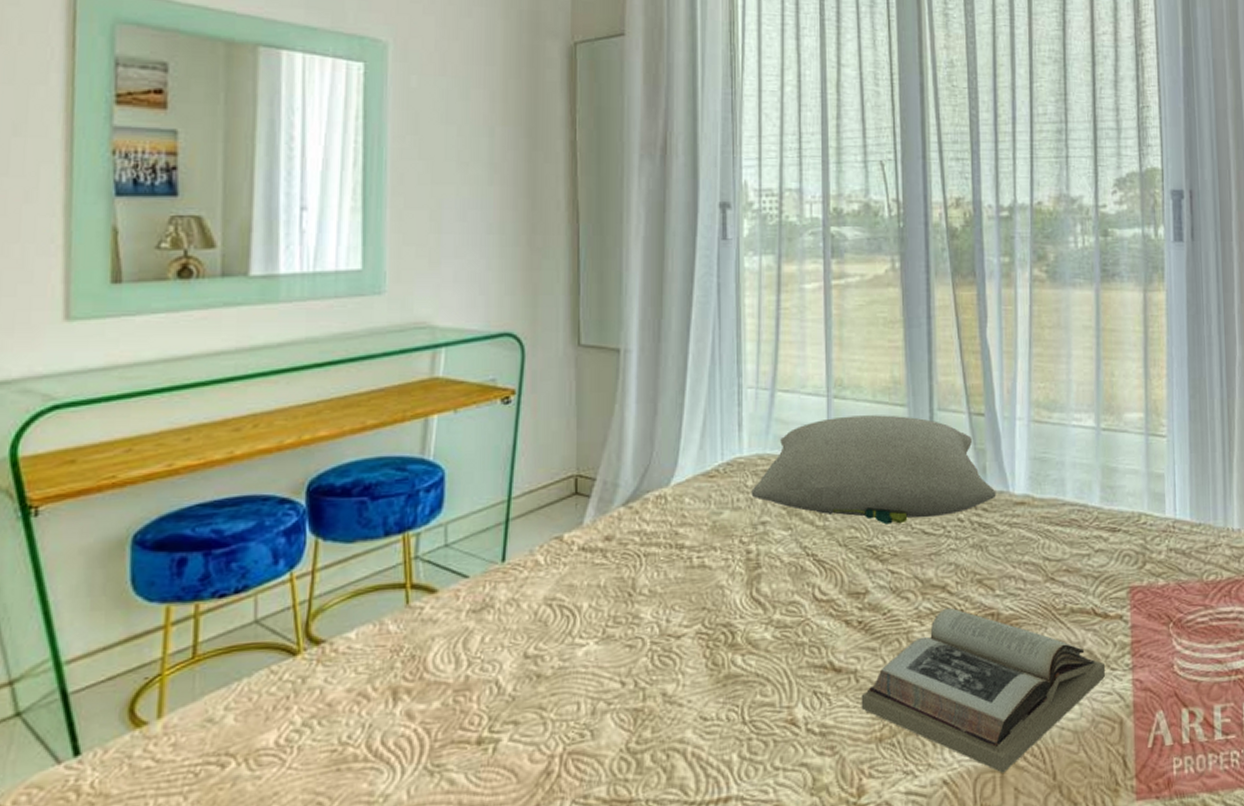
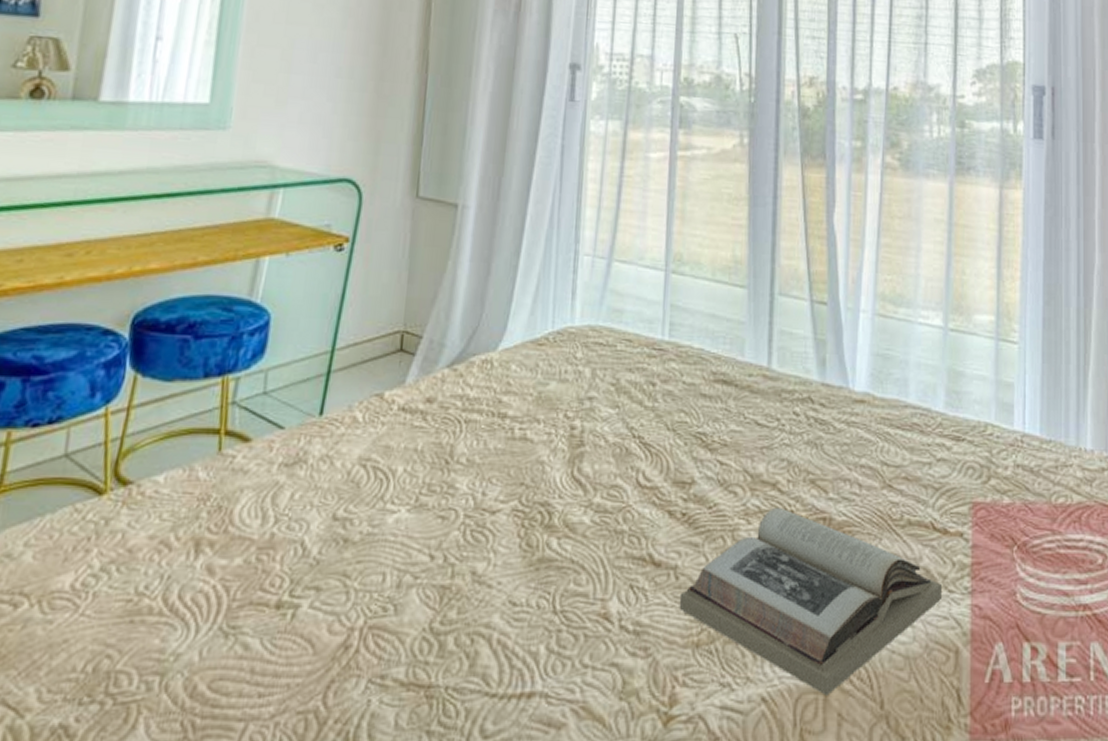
pillow: present [751,415,996,525] -> none [580,293,835,412]

